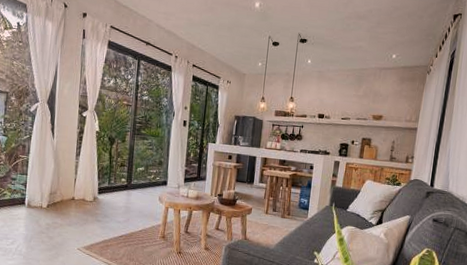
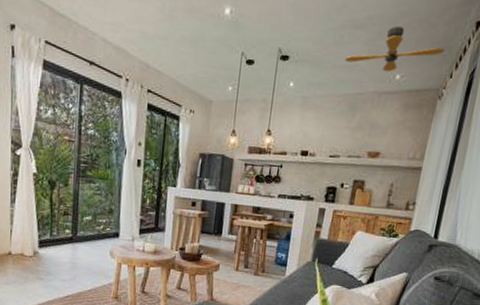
ceiling fan: none [351,17,431,53] -> present [344,26,446,72]

